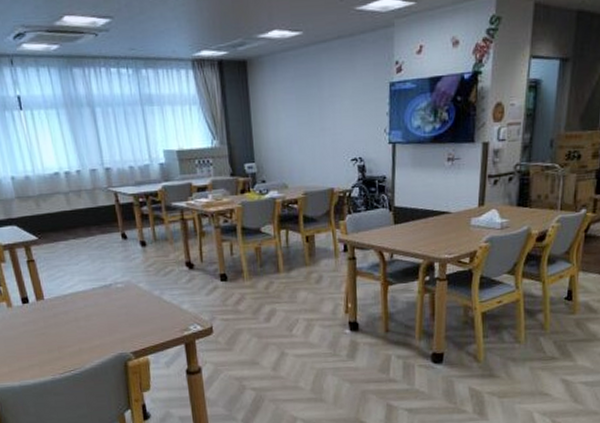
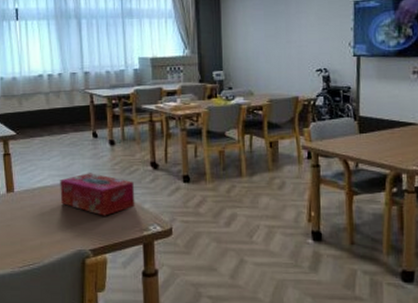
tissue box: none [92,276,174,319] -> present [60,173,135,216]

